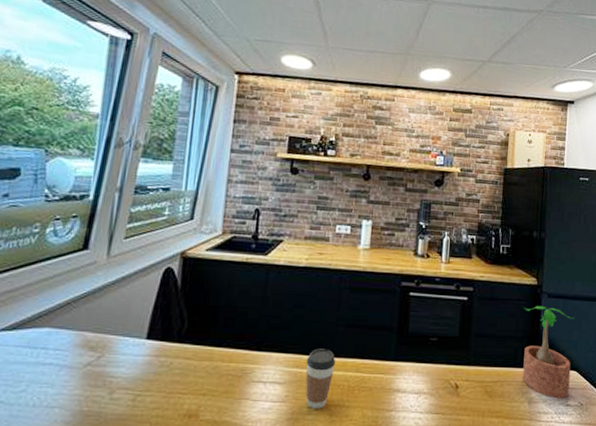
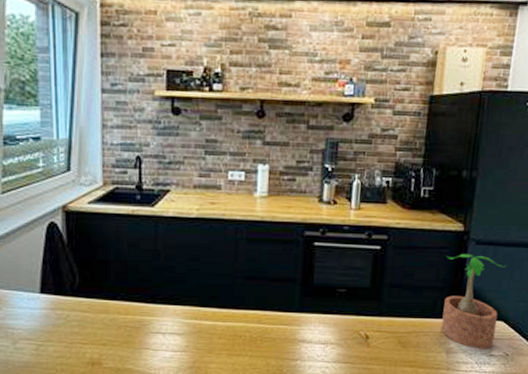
coffee cup: present [305,348,336,409] -> none [205,301,236,358]

